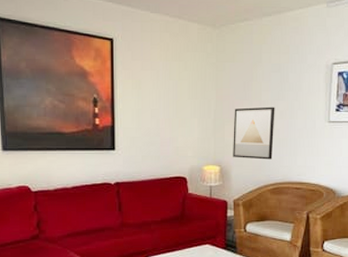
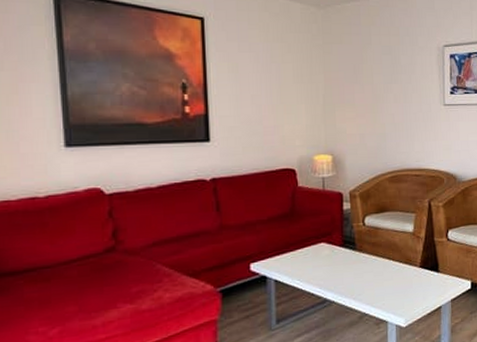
wall art: present [233,106,275,160] -> none [345,90,389,147]

